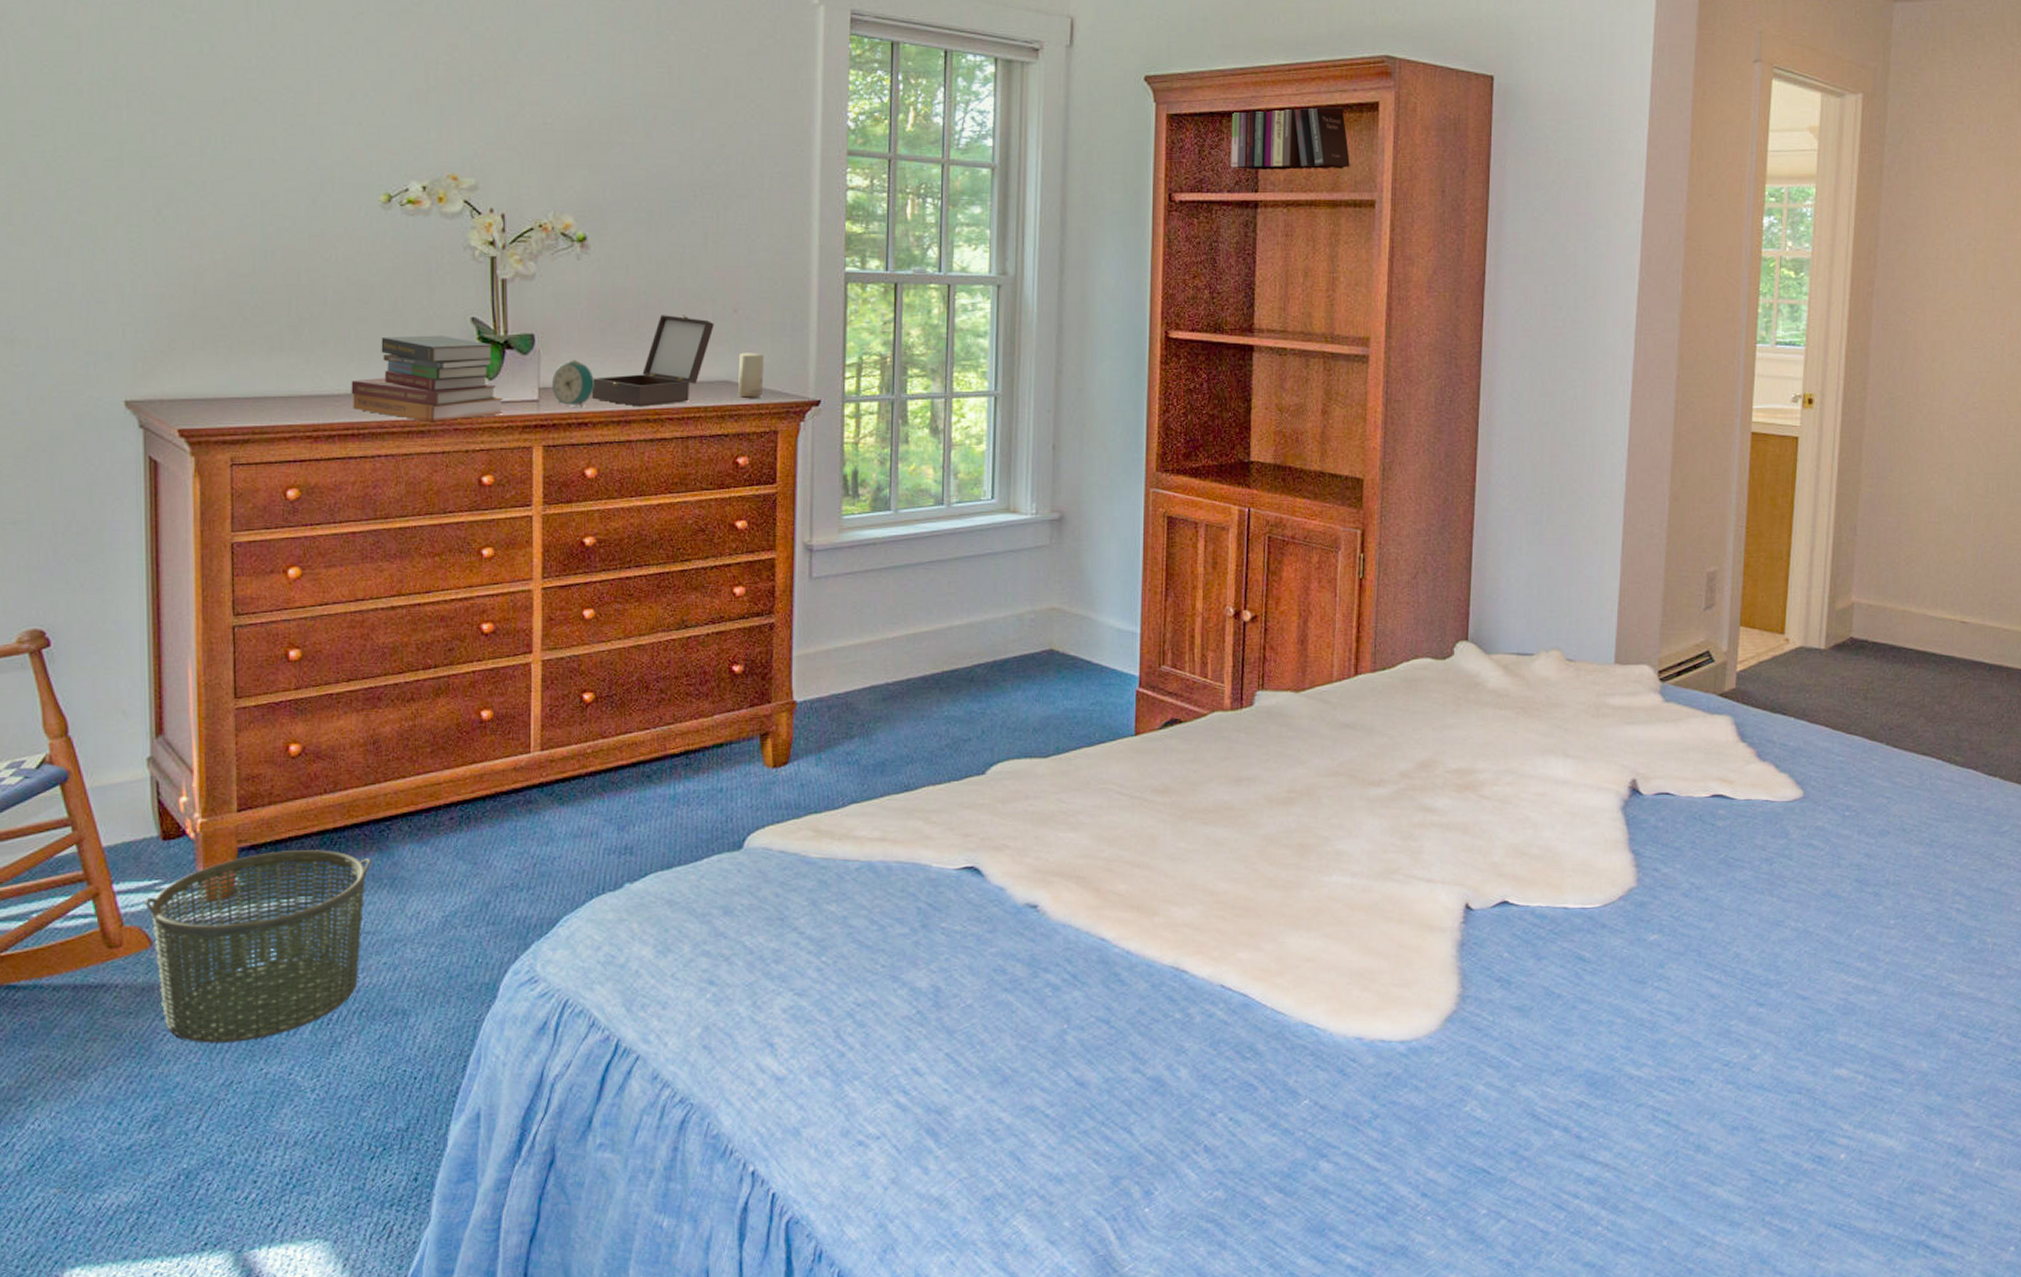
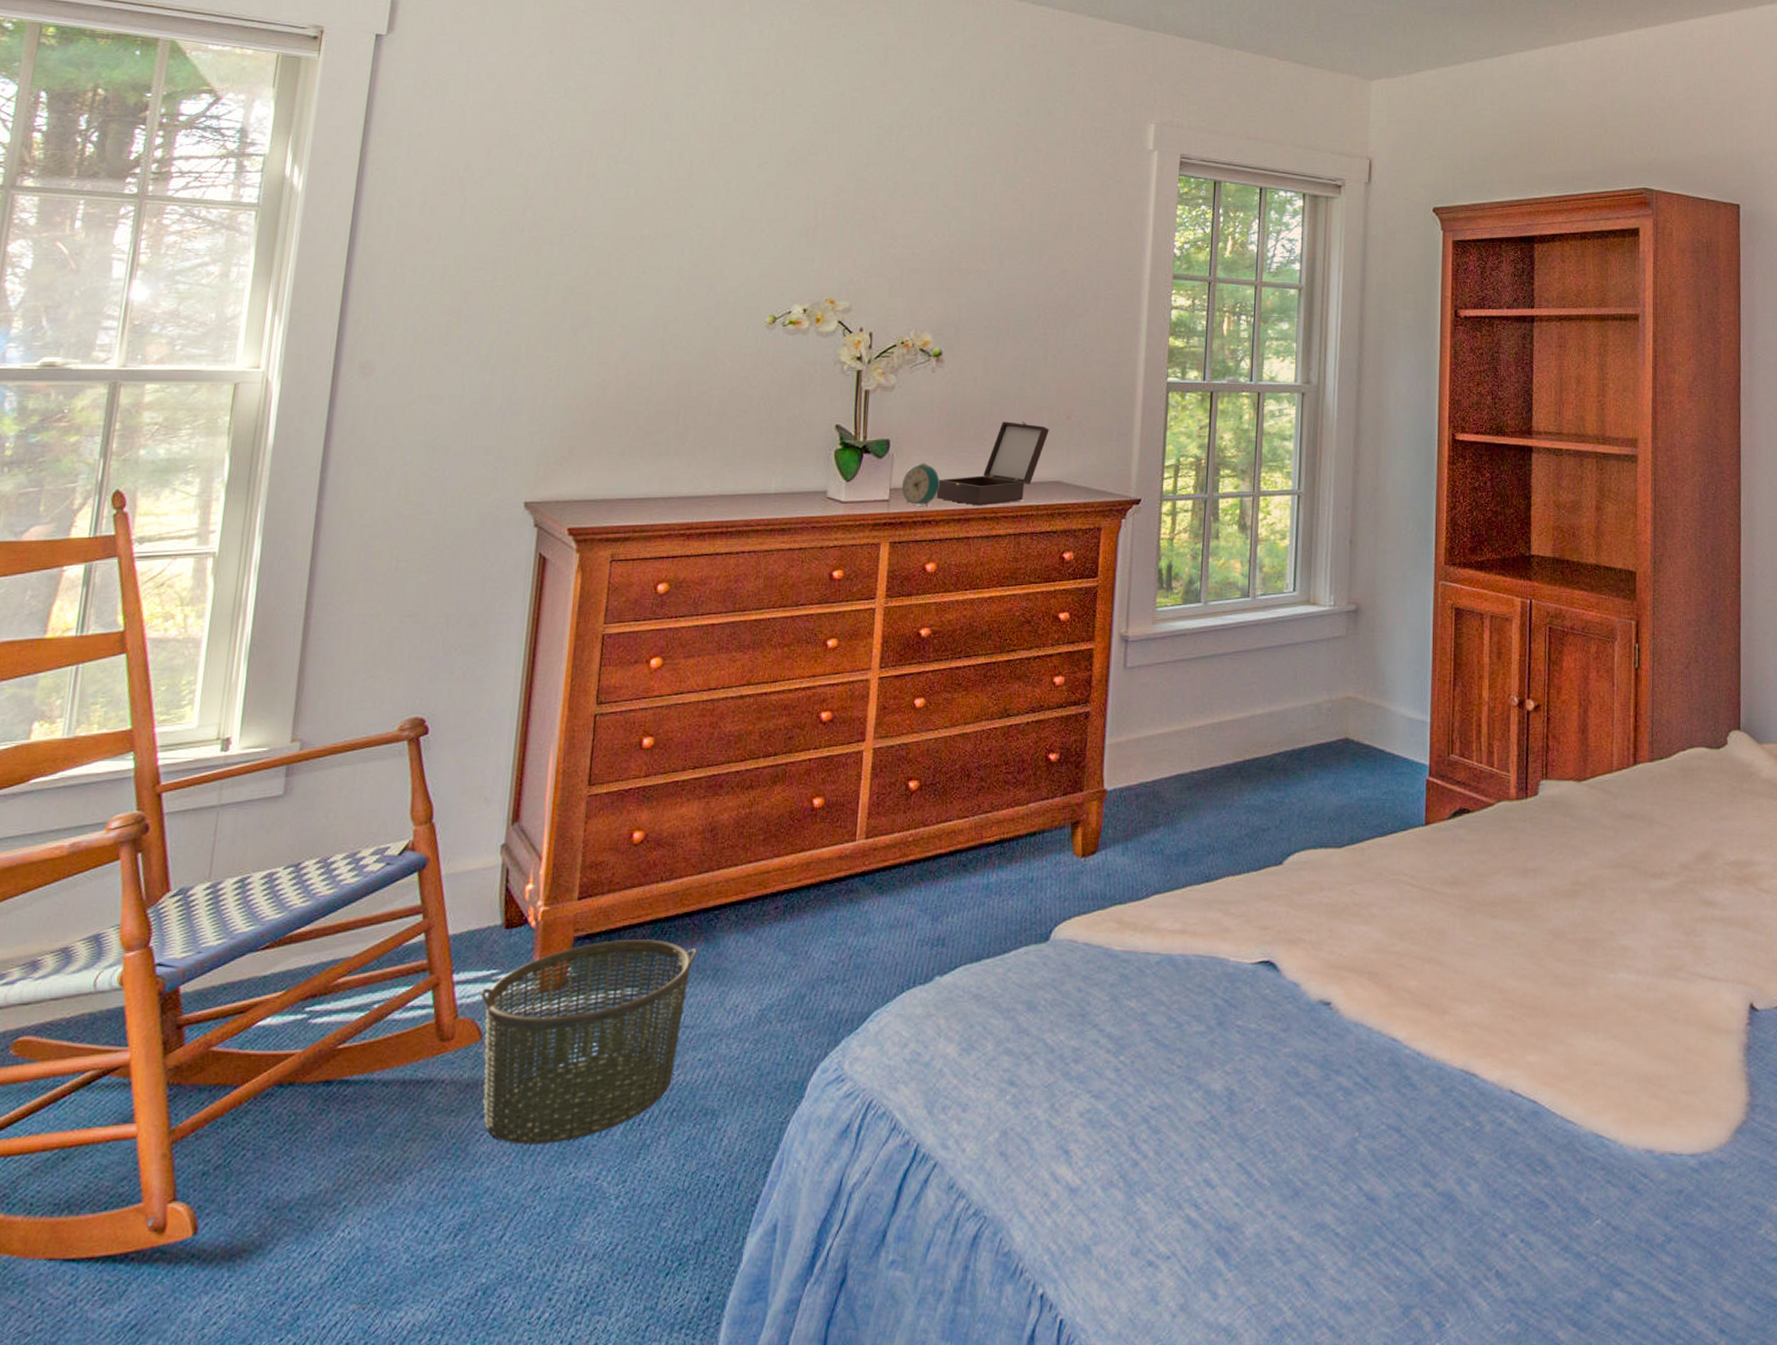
books: present [351,335,504,422] -> none [724,441,858,520]
candle: present [738,353,764,398] -> none [1067,455,1092,497]
books: present [1231,107,1350,171] -> none [1509,233,1615,289]

